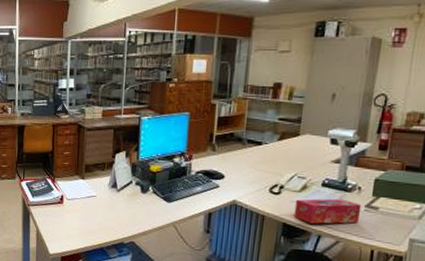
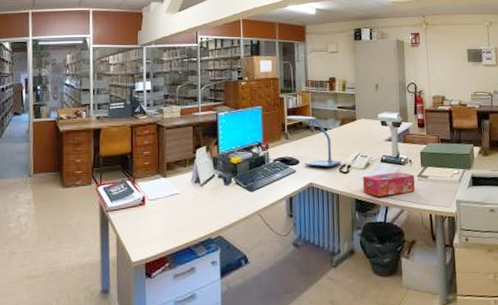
desk lamp: none [215,125,274,185] -> present [285,116,342,167]

